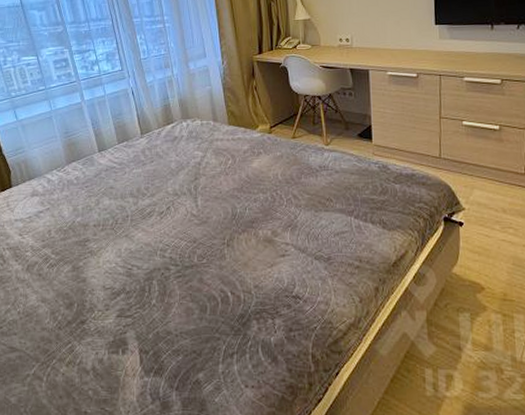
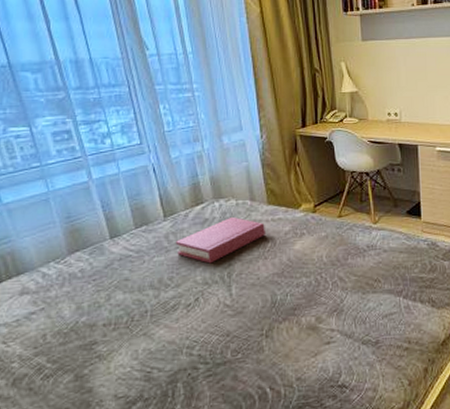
hardback book: none [150,135,226,177] -> present [175,216,265,264]

